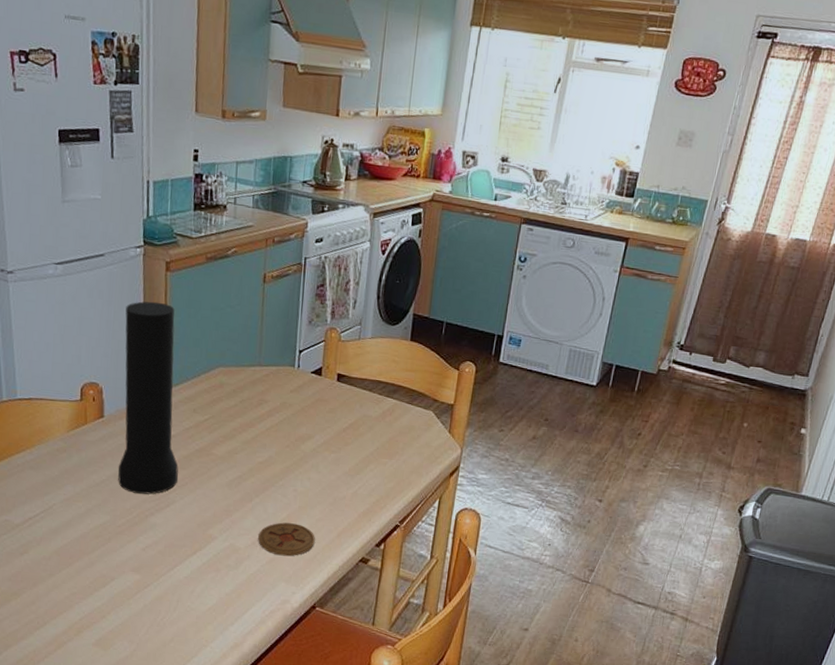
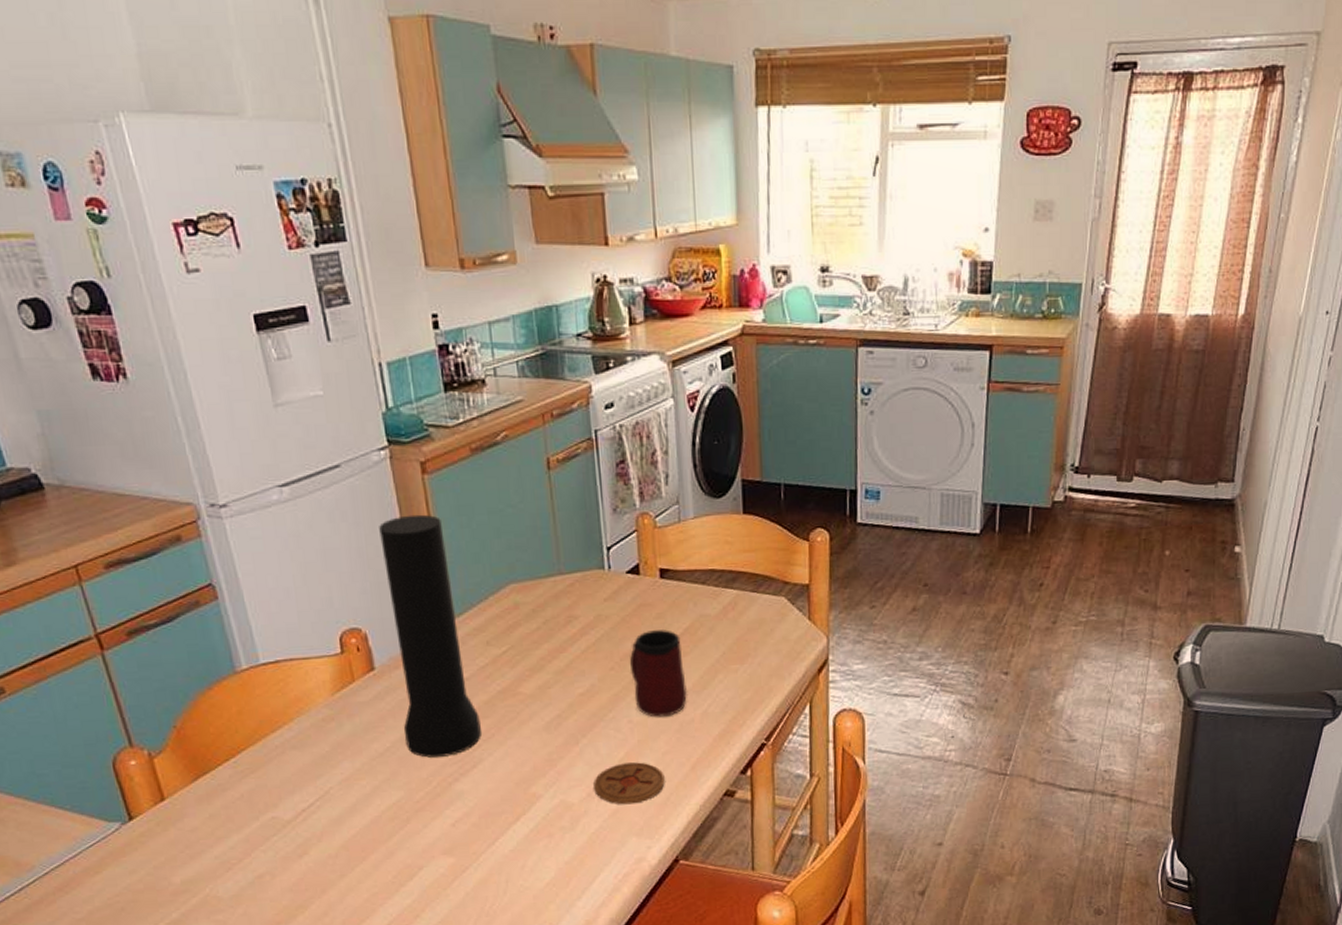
mug: none [301,421,345,491] -> present [629,630,688,717]

